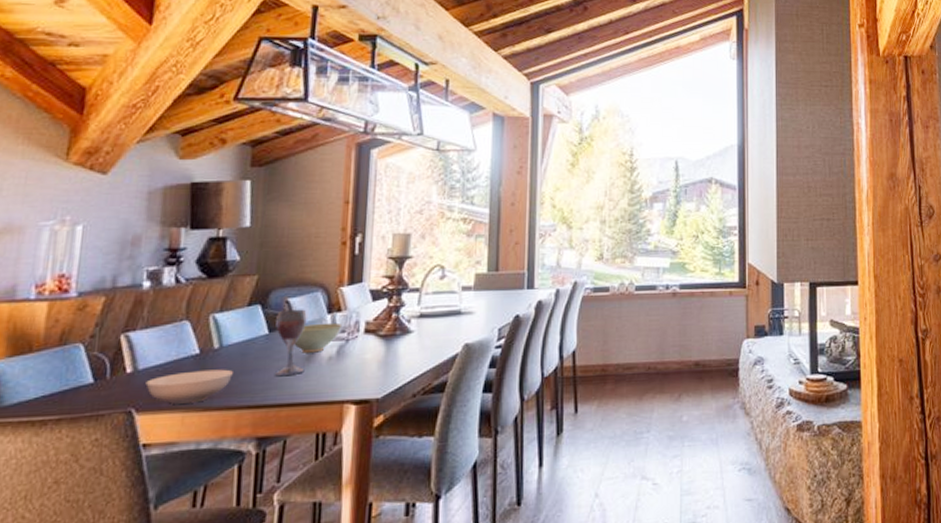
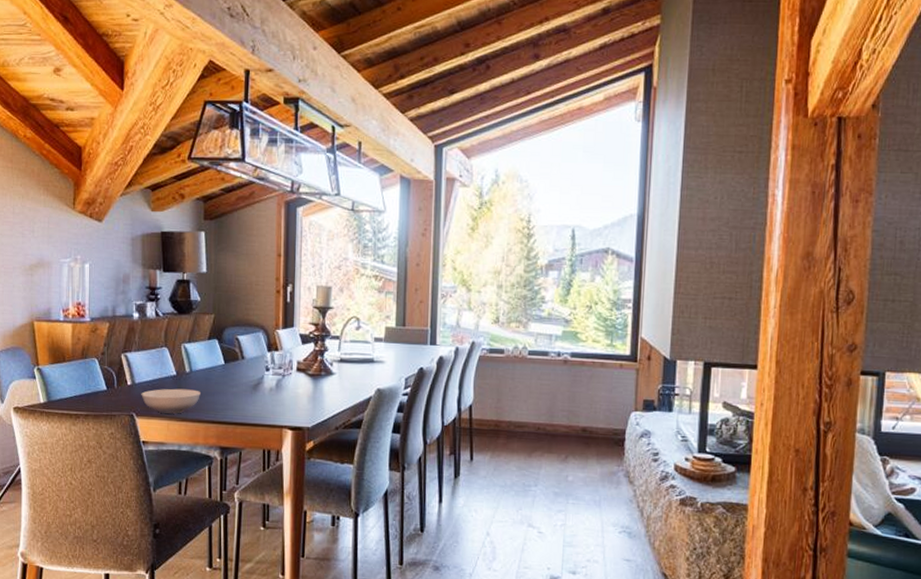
cup: present [275,309,307,377] -> none [229,345,252,401]
bowl: present [294,323,343,353] -> none [243,359,280,384]

